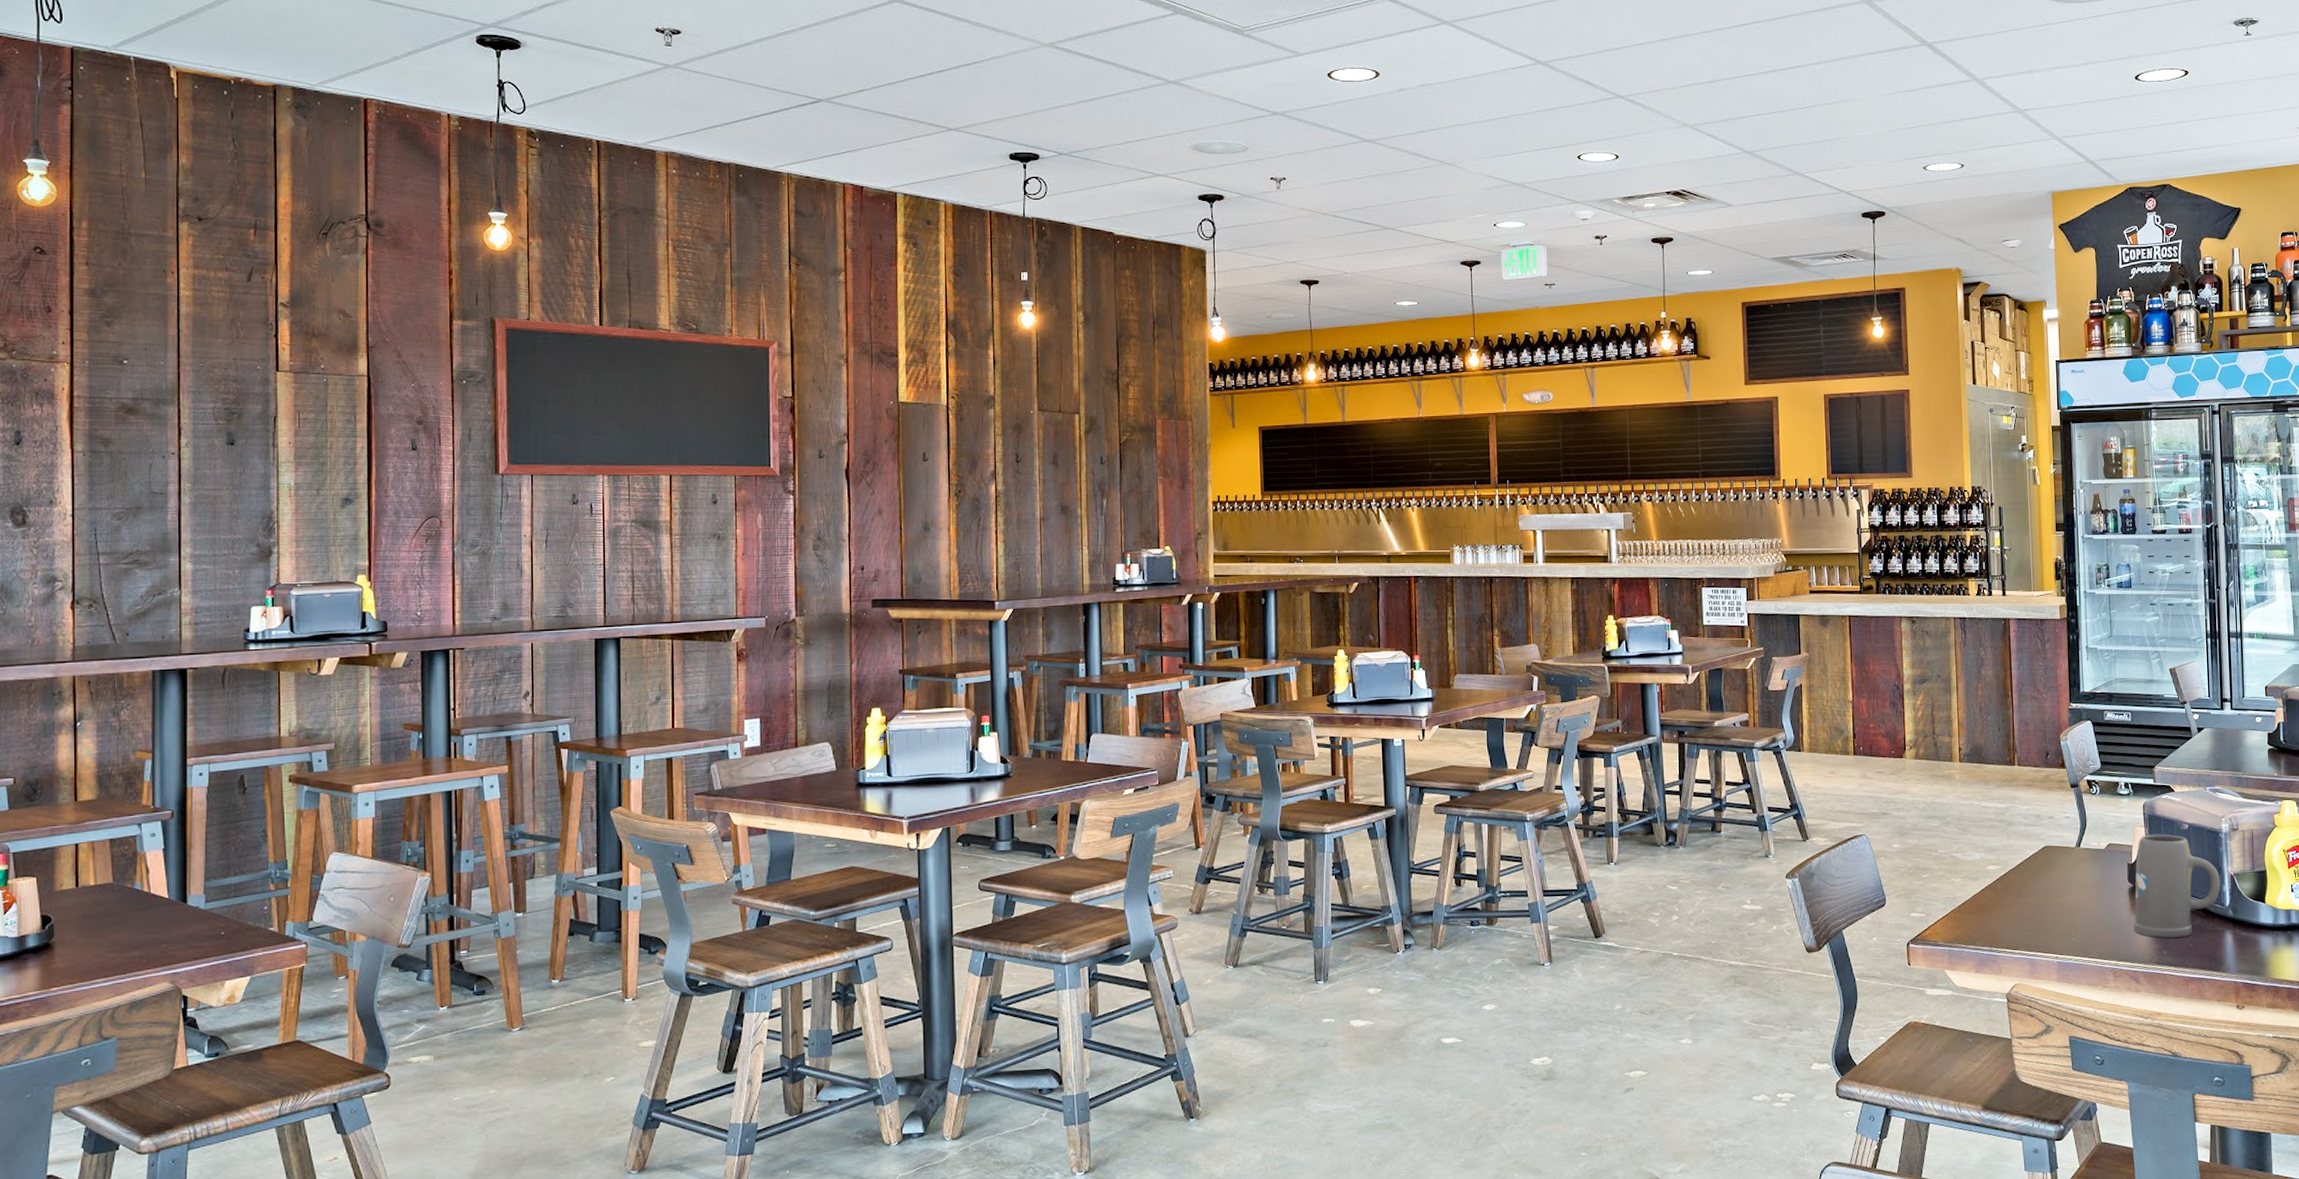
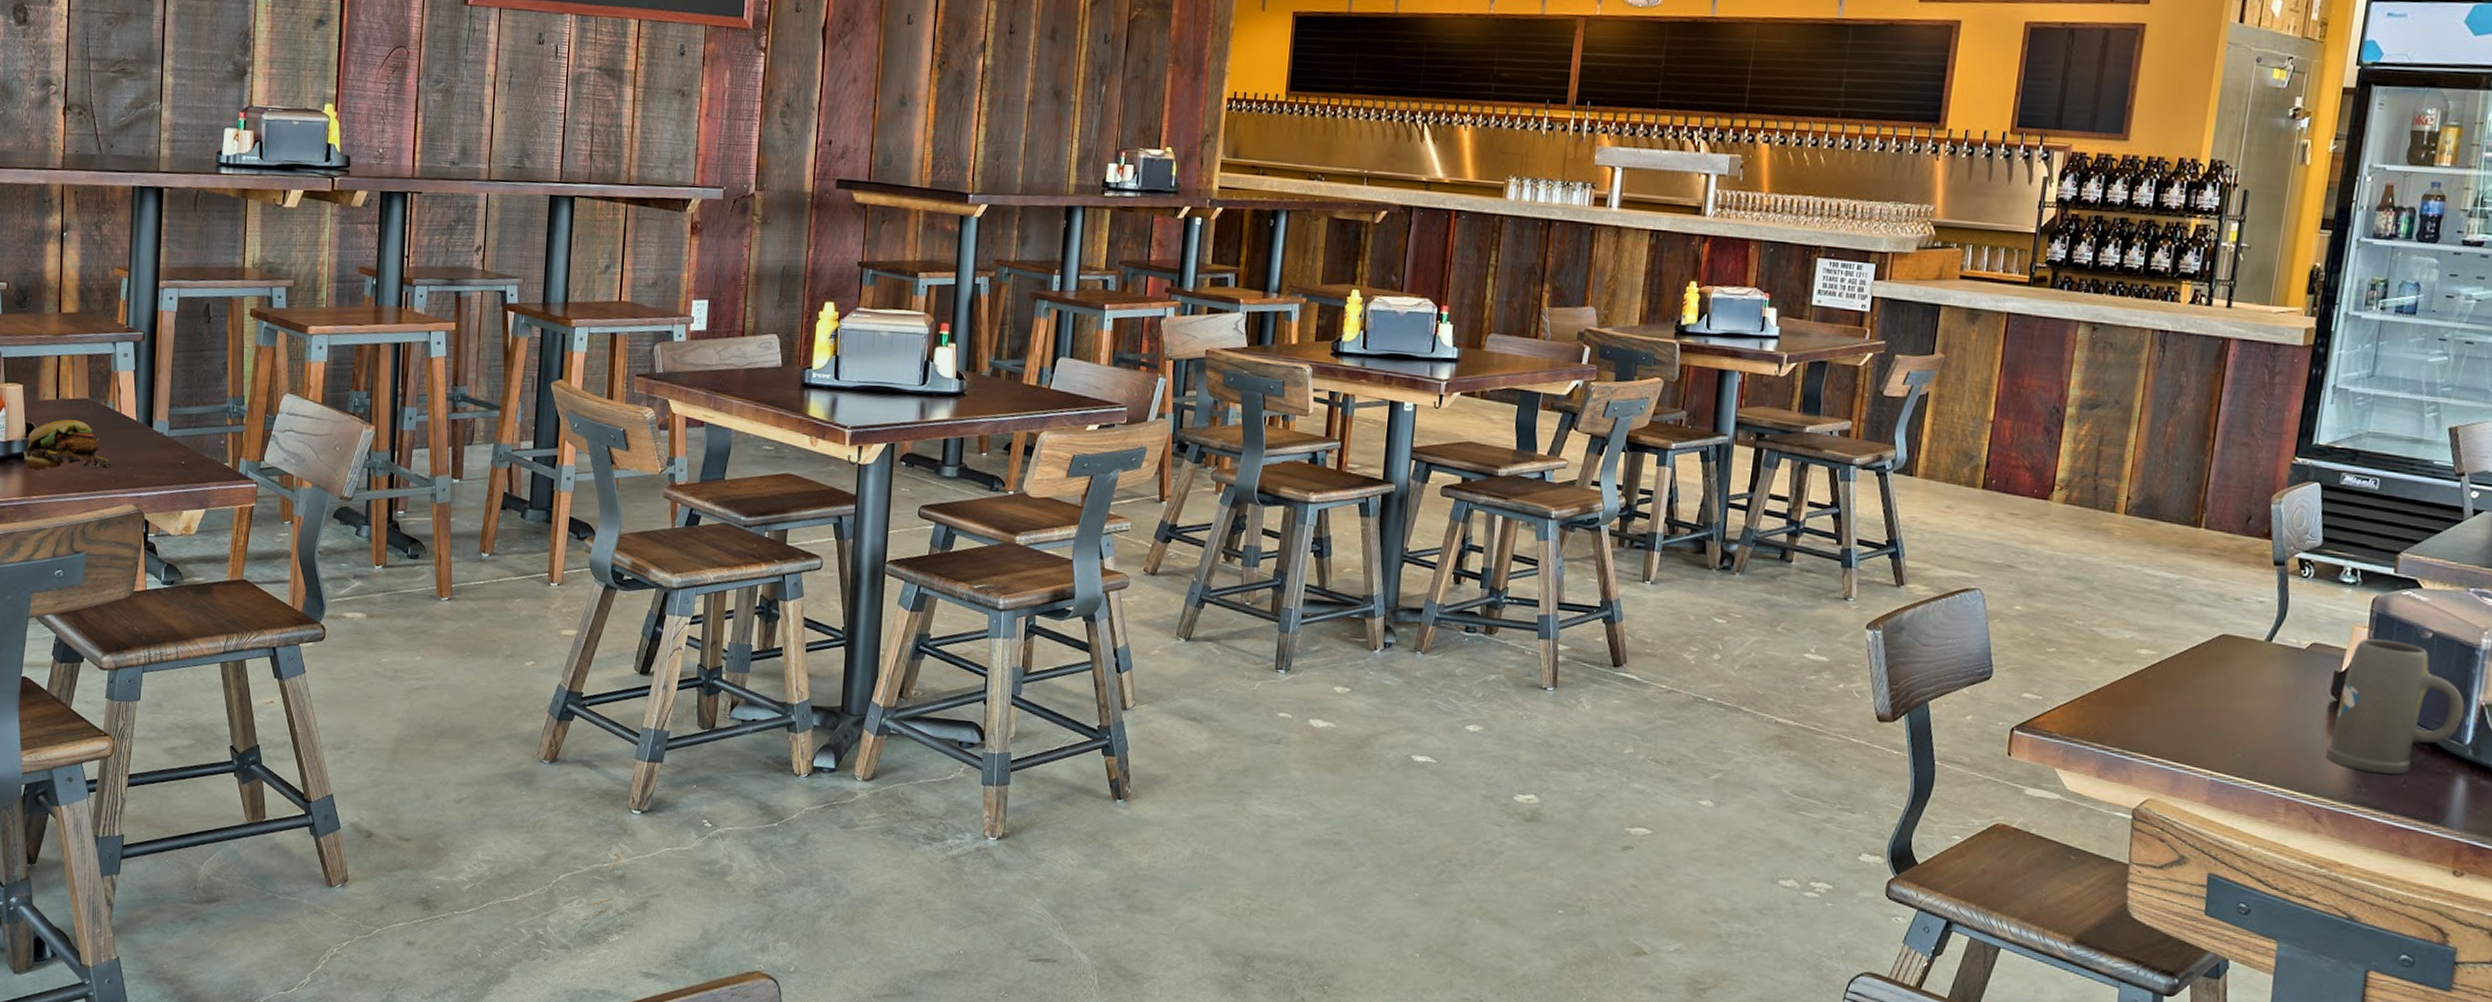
burger: none [38,905,143,961] -> present [22,419,112,470]

